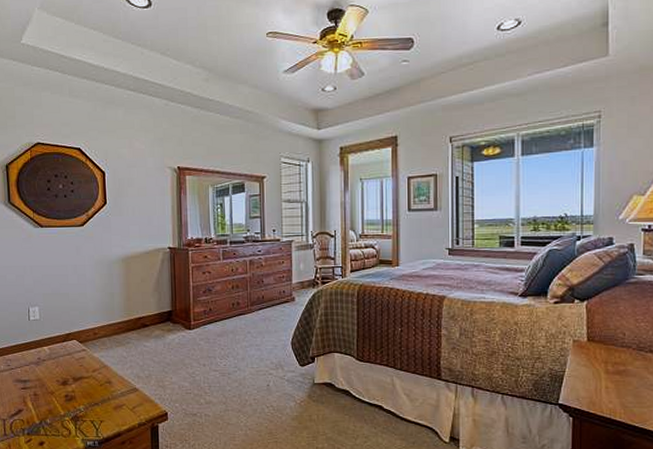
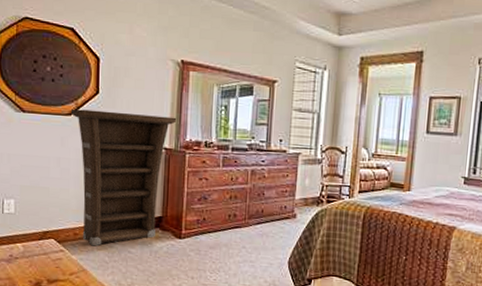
cabinet: none [82,219,178,343] -> present [70,109,177,246]

